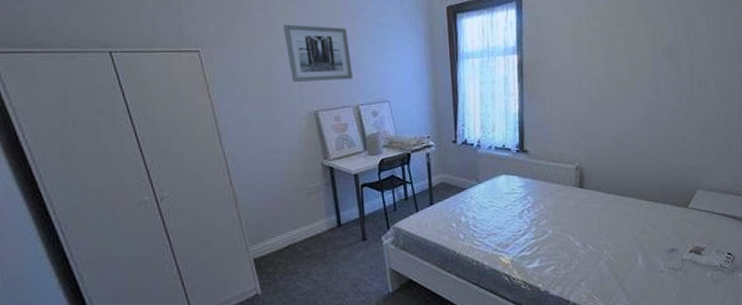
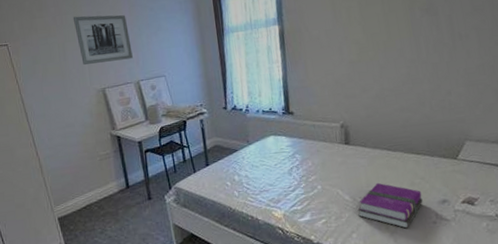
hardback book: none [587,229,653,278] -> present [357,182,423,229]

